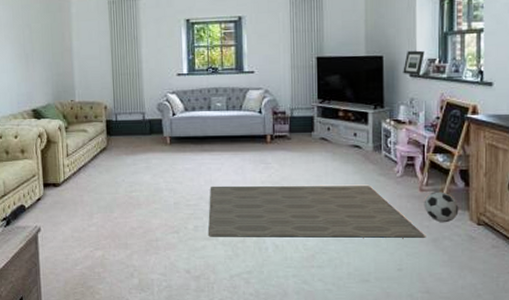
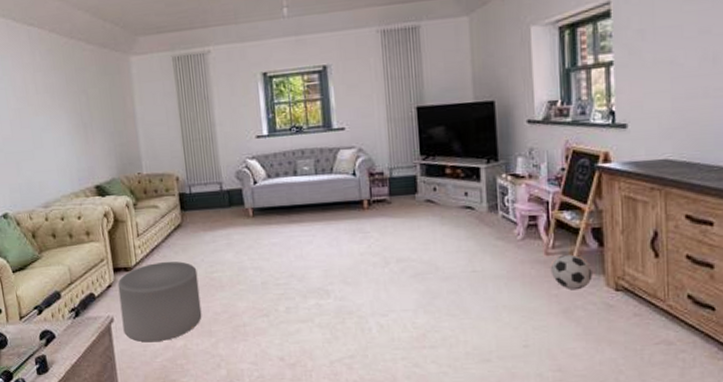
pouf: none [46,179,120,252] -> present [117,261,202,343]
rug: present [207,185,426,238] -> none [301,252,555,319]
picture frame: present [403,50,425,75] -> none [519,91,544,122]

